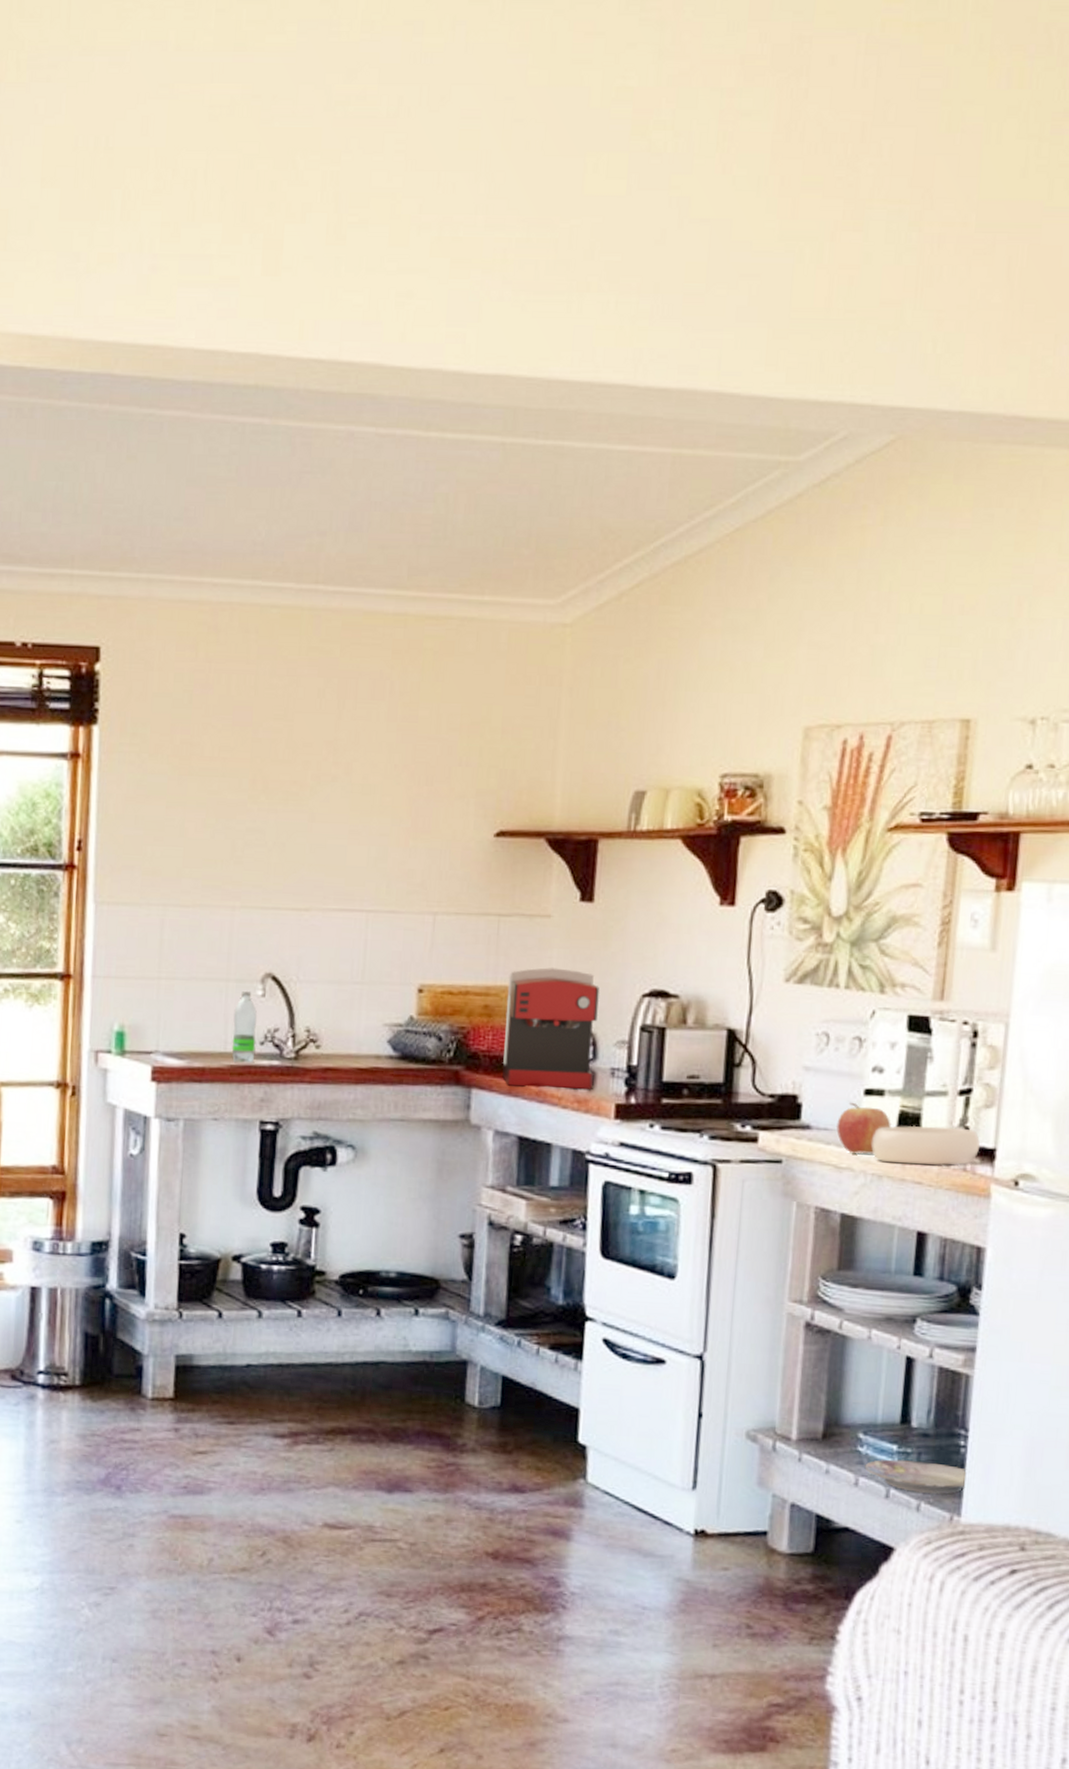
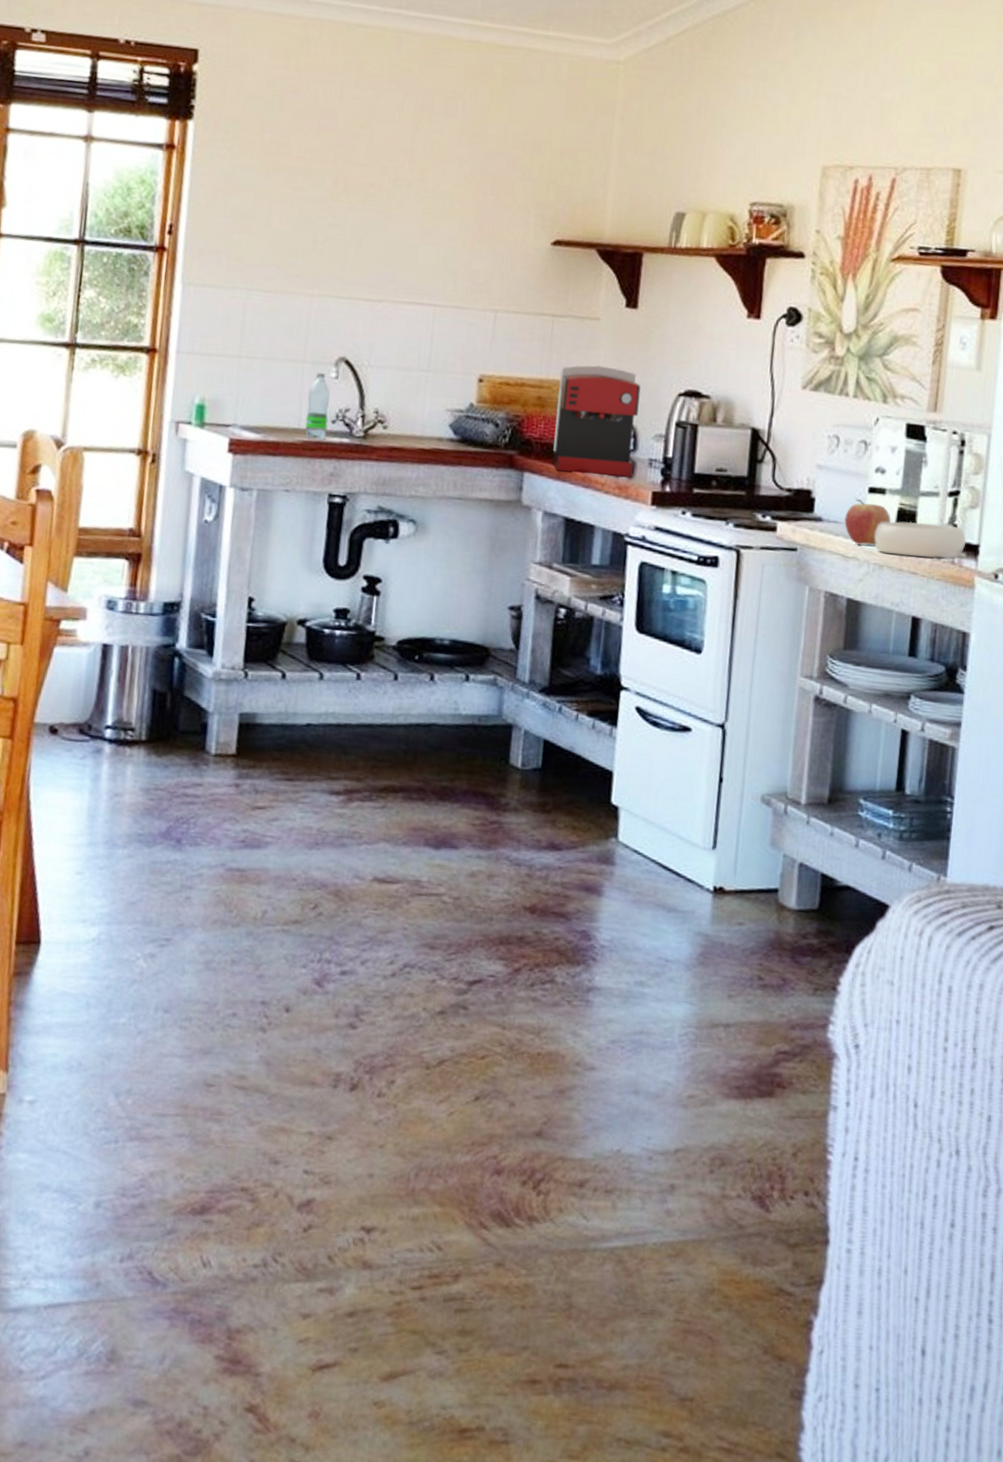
plate: present [864,1459,967,1494] -> none [864,823,953,856]

